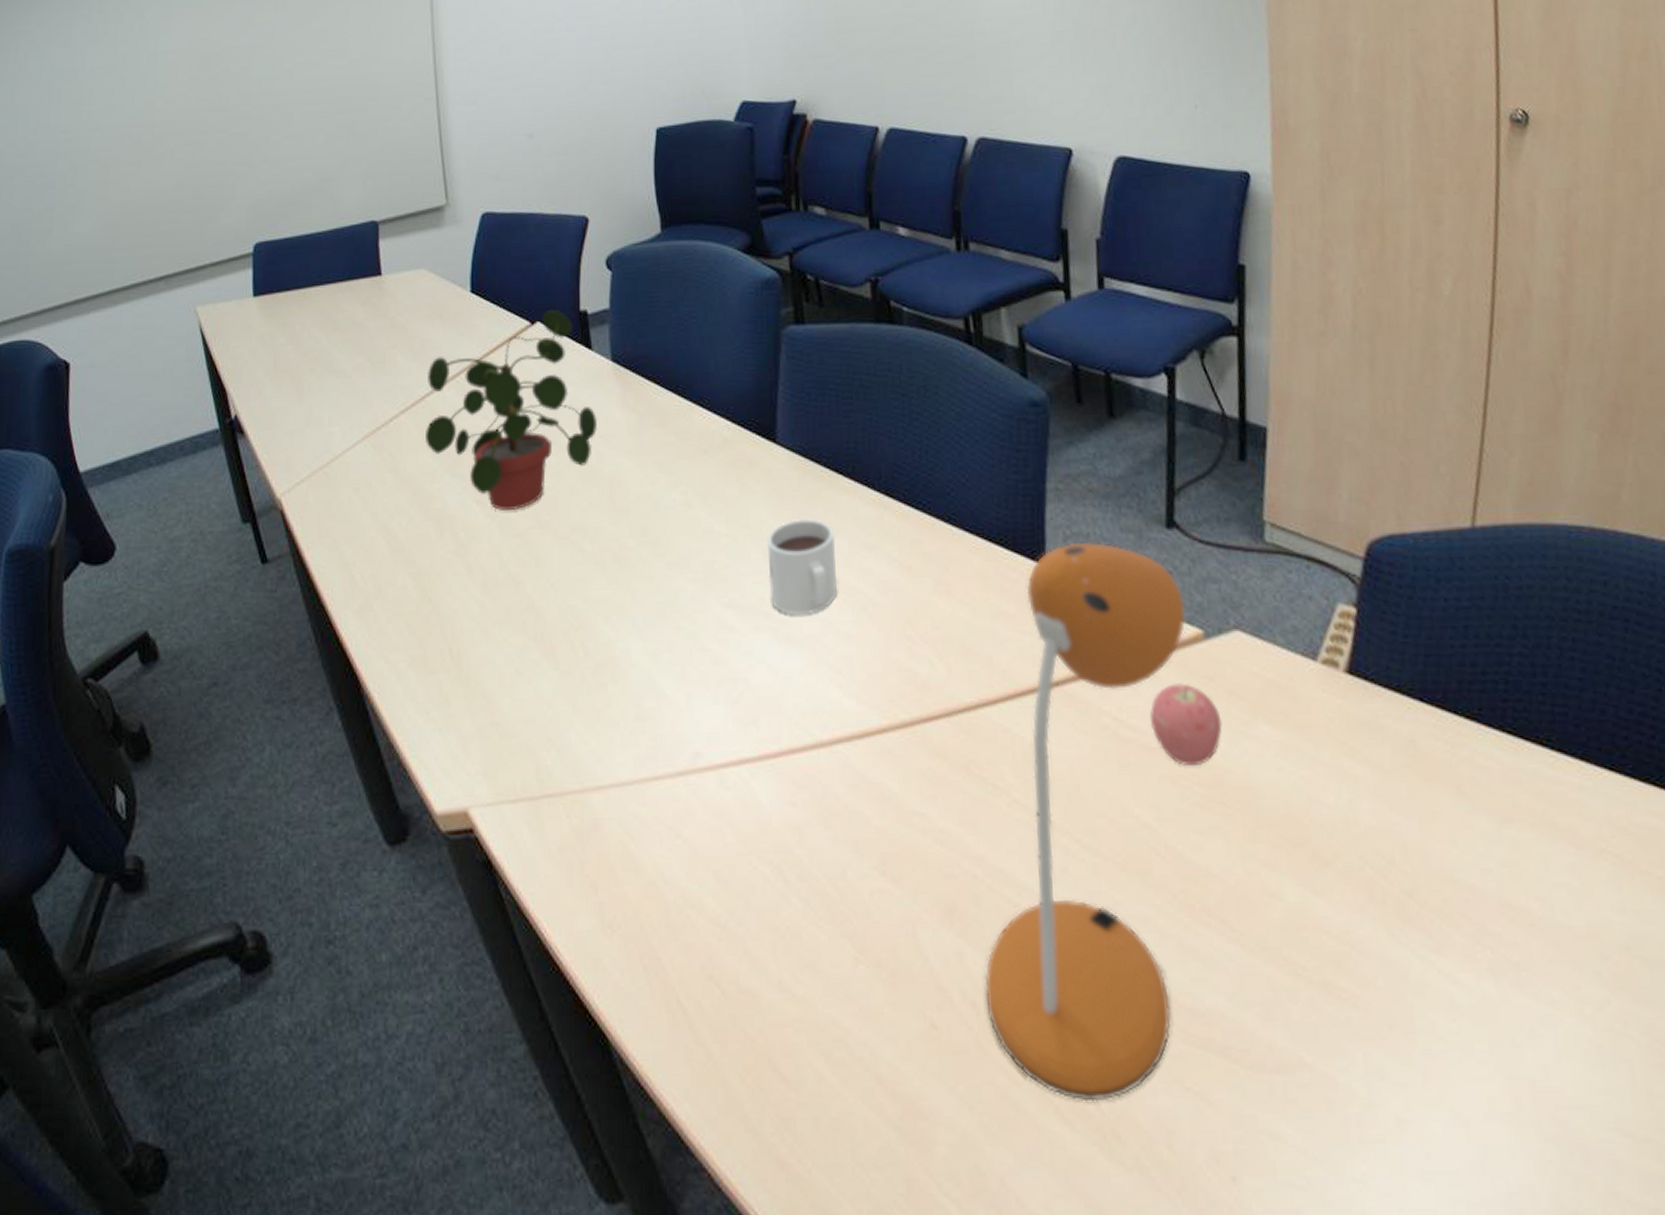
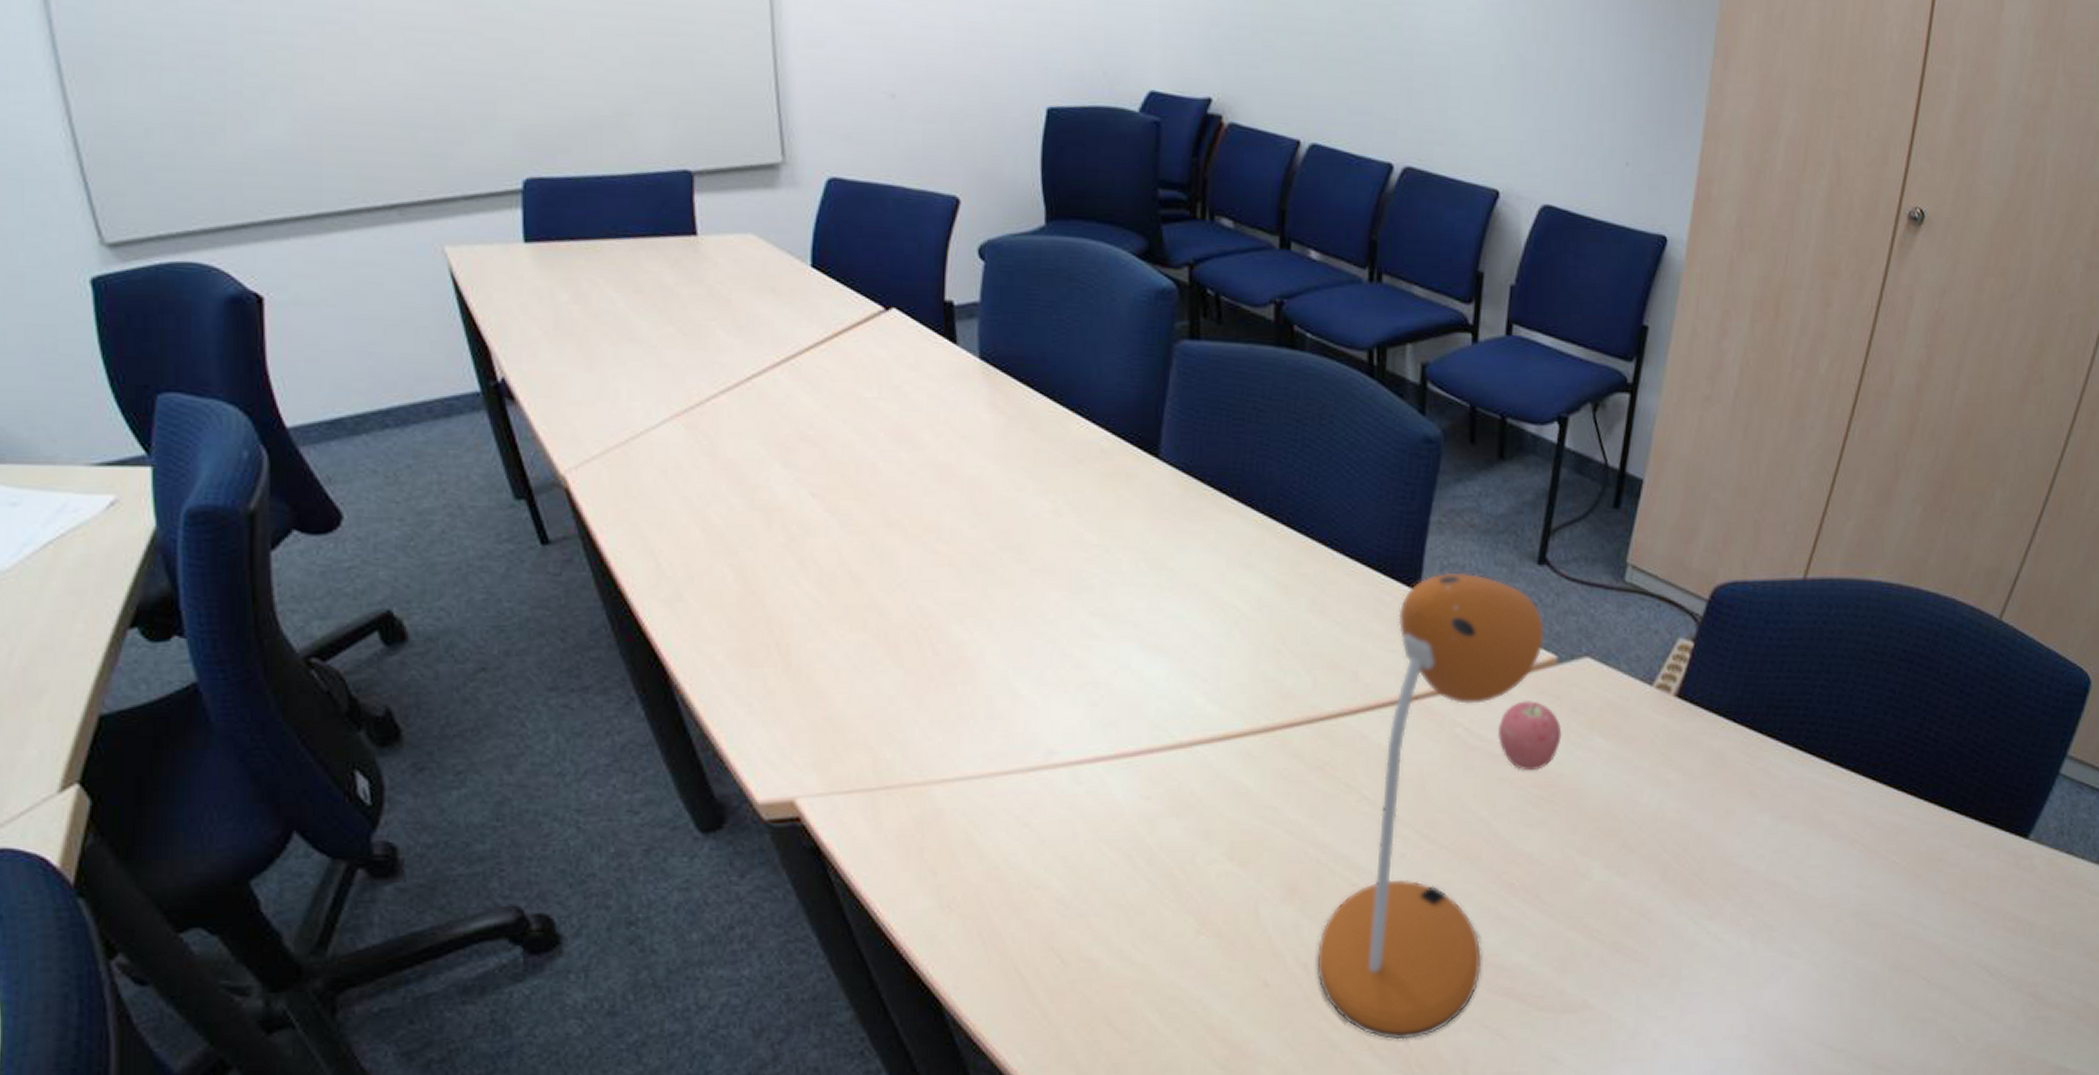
potted plant: present [426,310,598,510] -> none [751,297,961,506]
mug: present [767,517,837,616] -> none [1139,533,1214,627]

